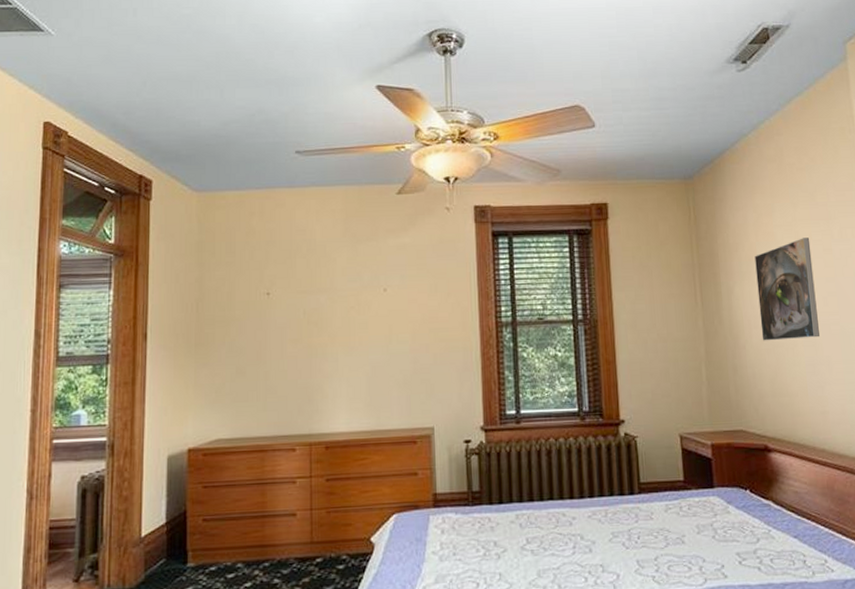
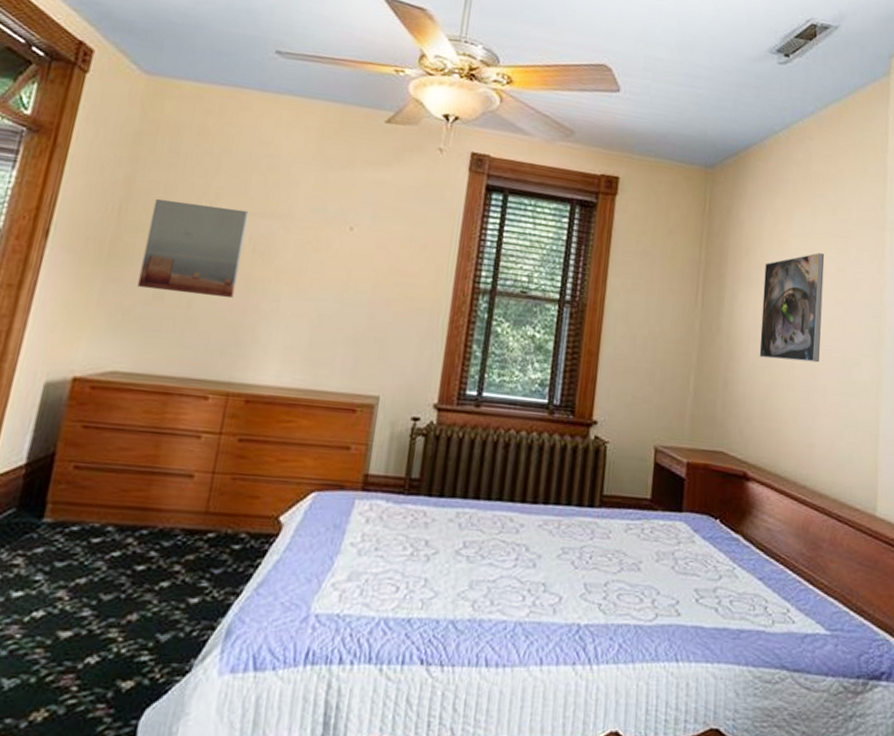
wall art: none [223,290,300,369] -> present [137,198,249,299]

